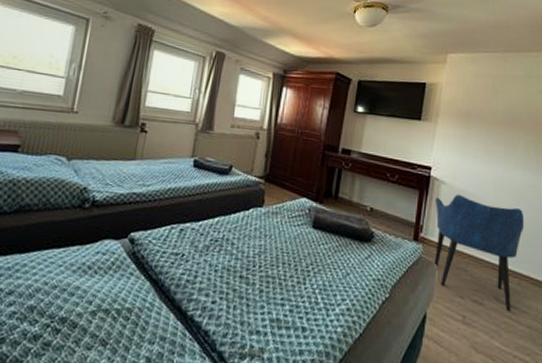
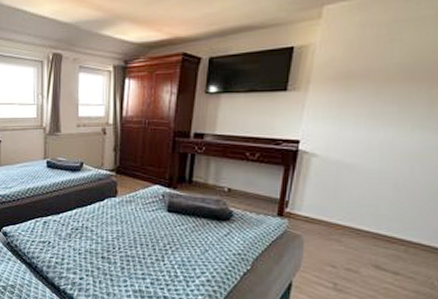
armchair: present [434,193,525,312] -> none [301,165,419,279]

